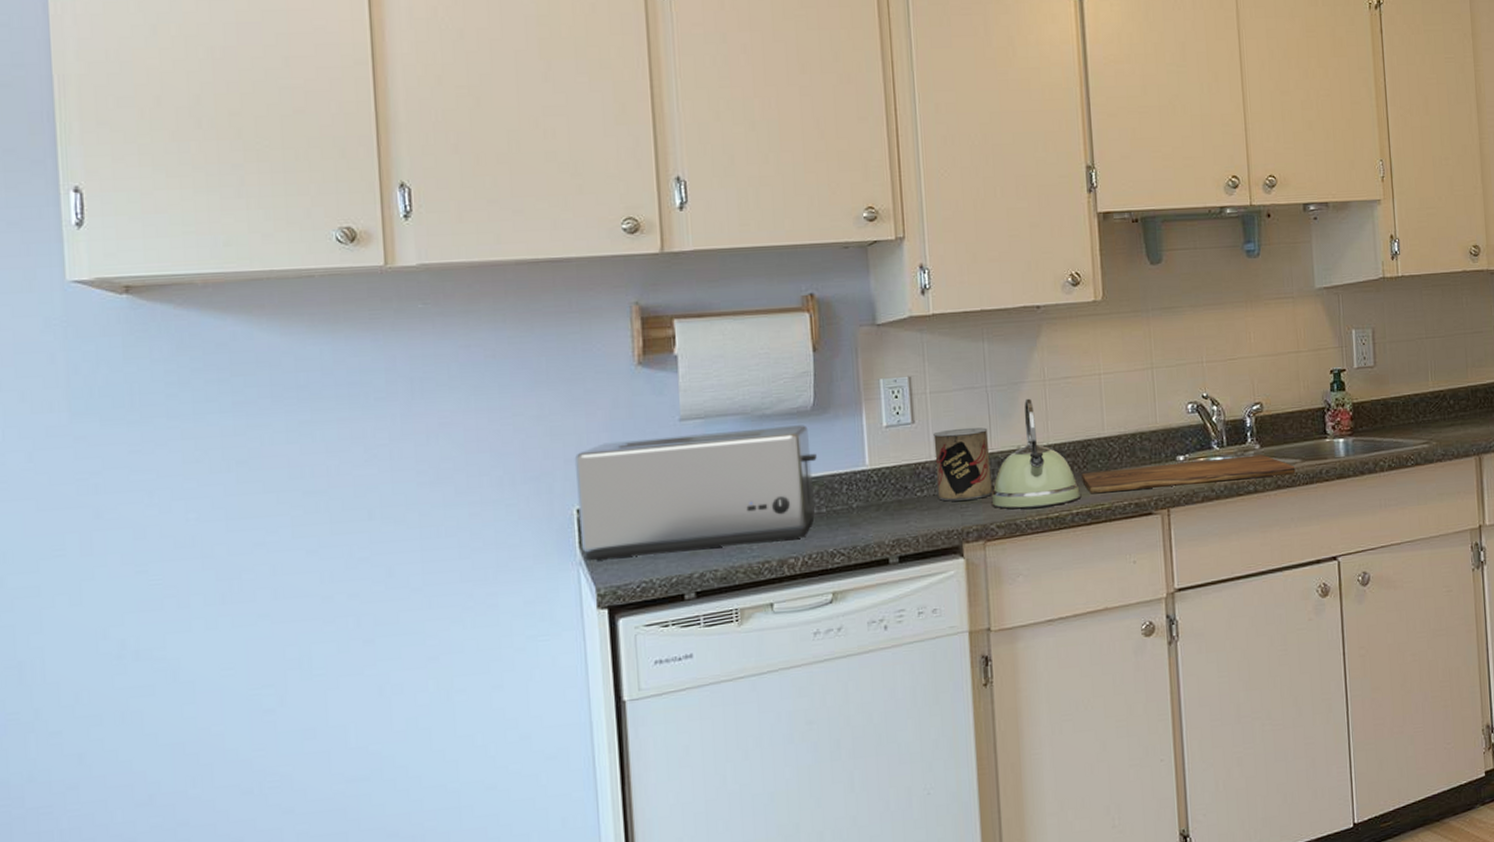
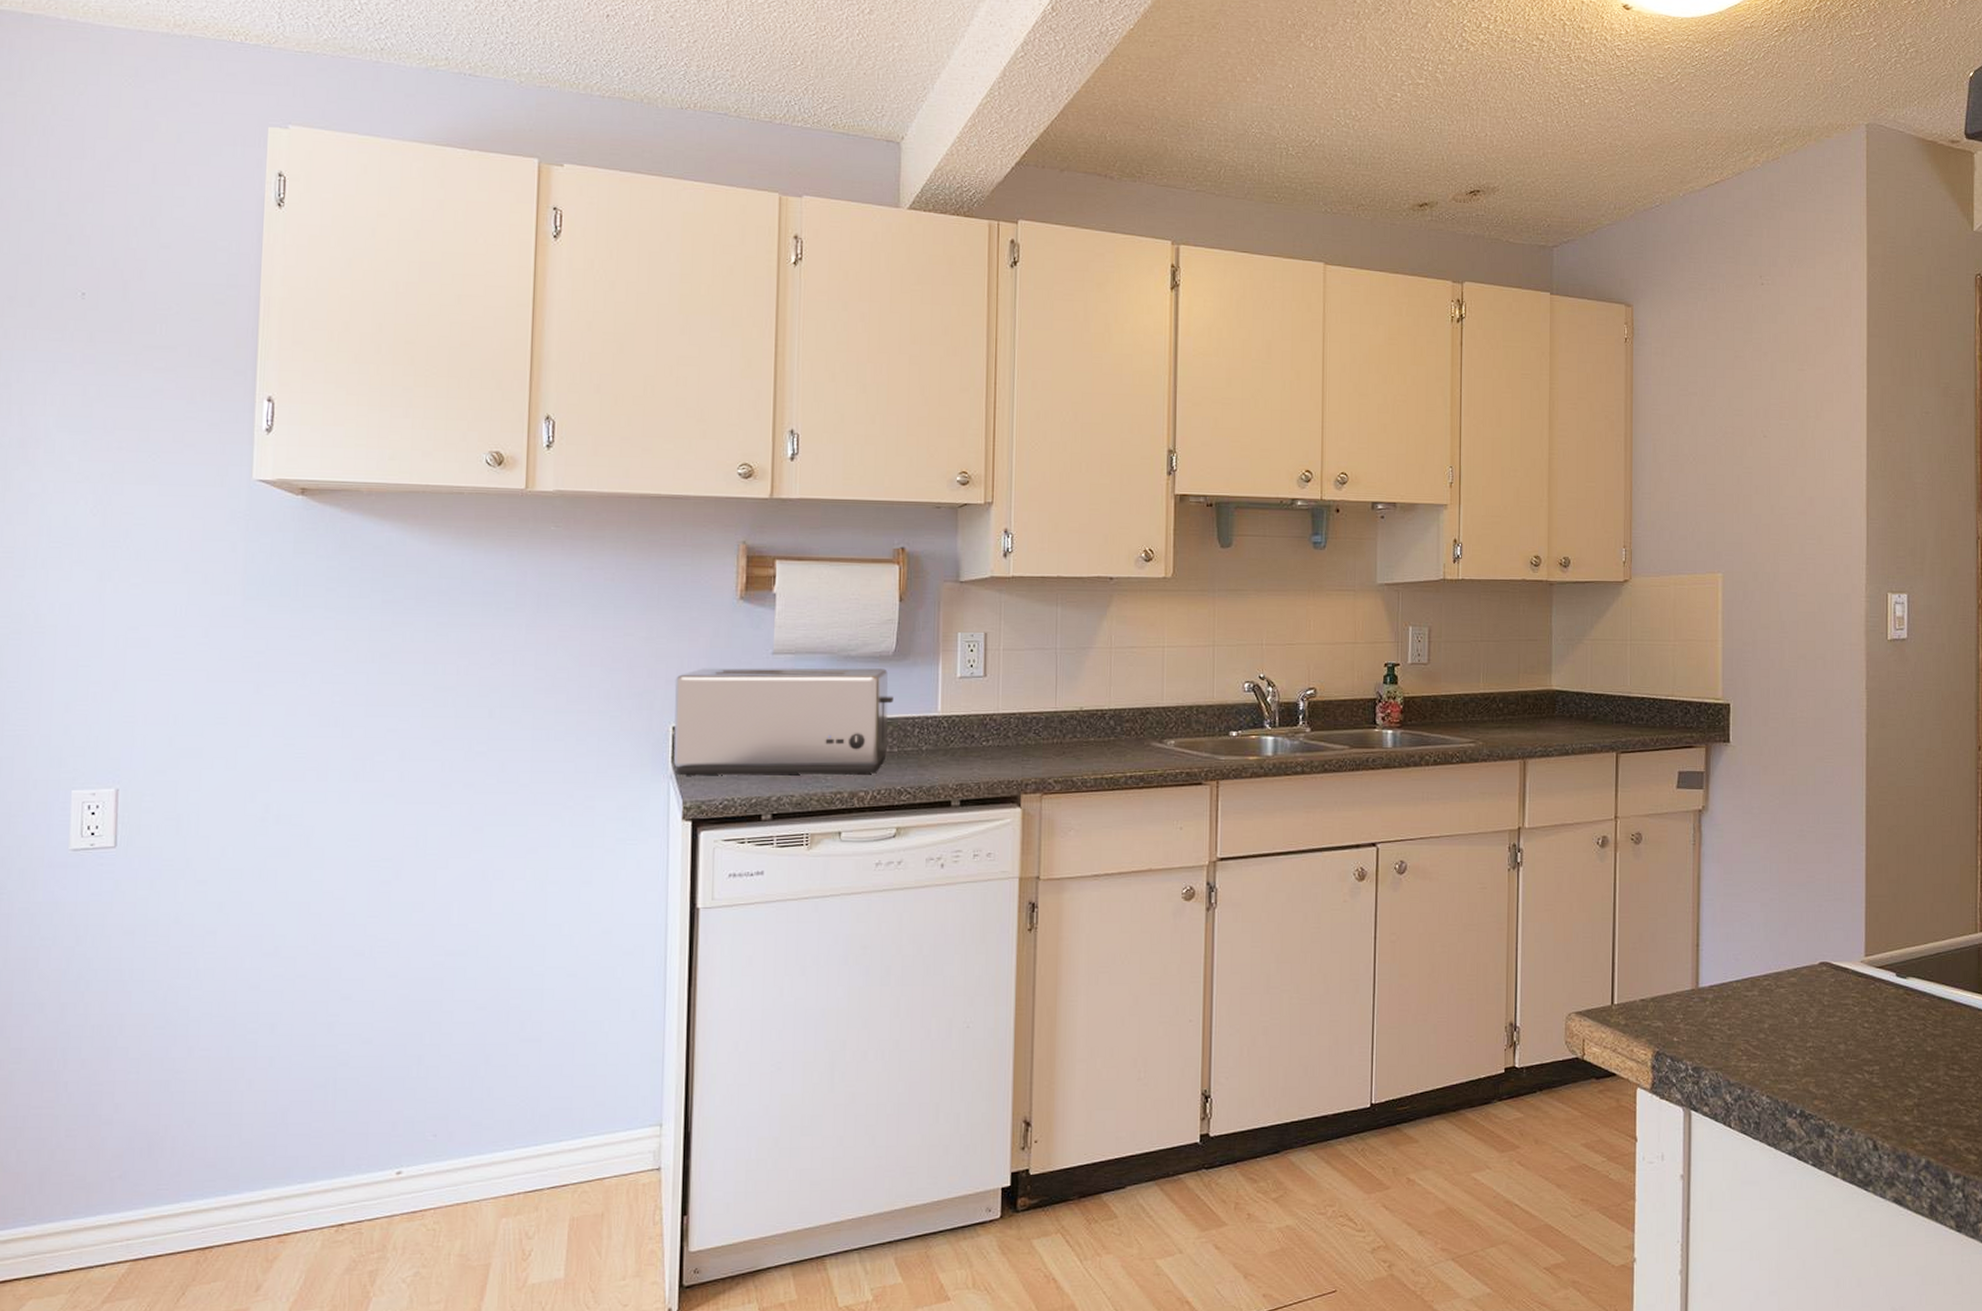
tin can: present [933,427,992,502] -> none [1002,685,1054,754]
kettle: present [990,398,1082,510] -> none [1050,663,1136,767]
cutting board: present [1082,454,1296,493] -> none [1138,737,1343,760]

